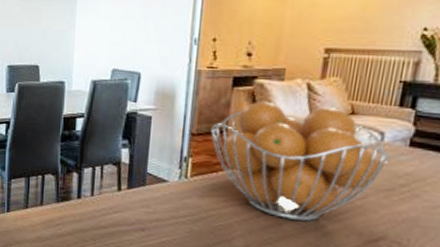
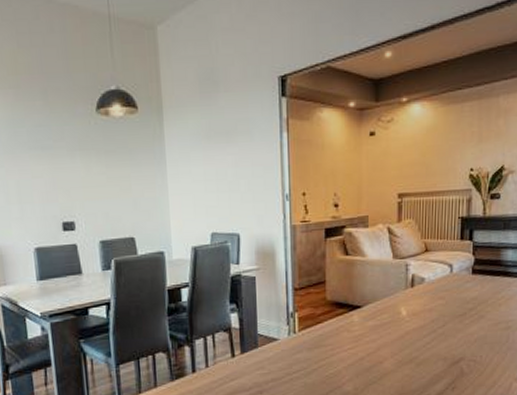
fruit basket: present [210,101,390,221] -> none [311,247,459,357]

